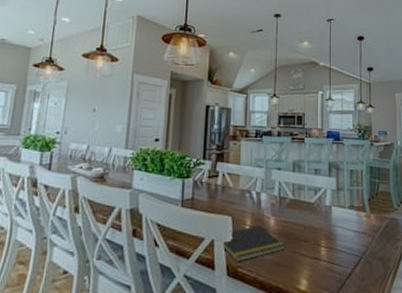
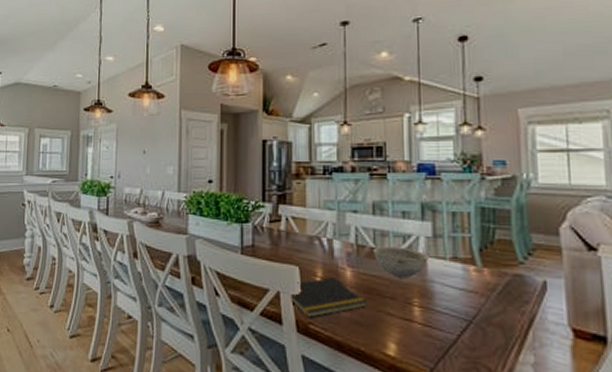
bowl: none [291,198,334,224] -> present [372,246,430,278]

